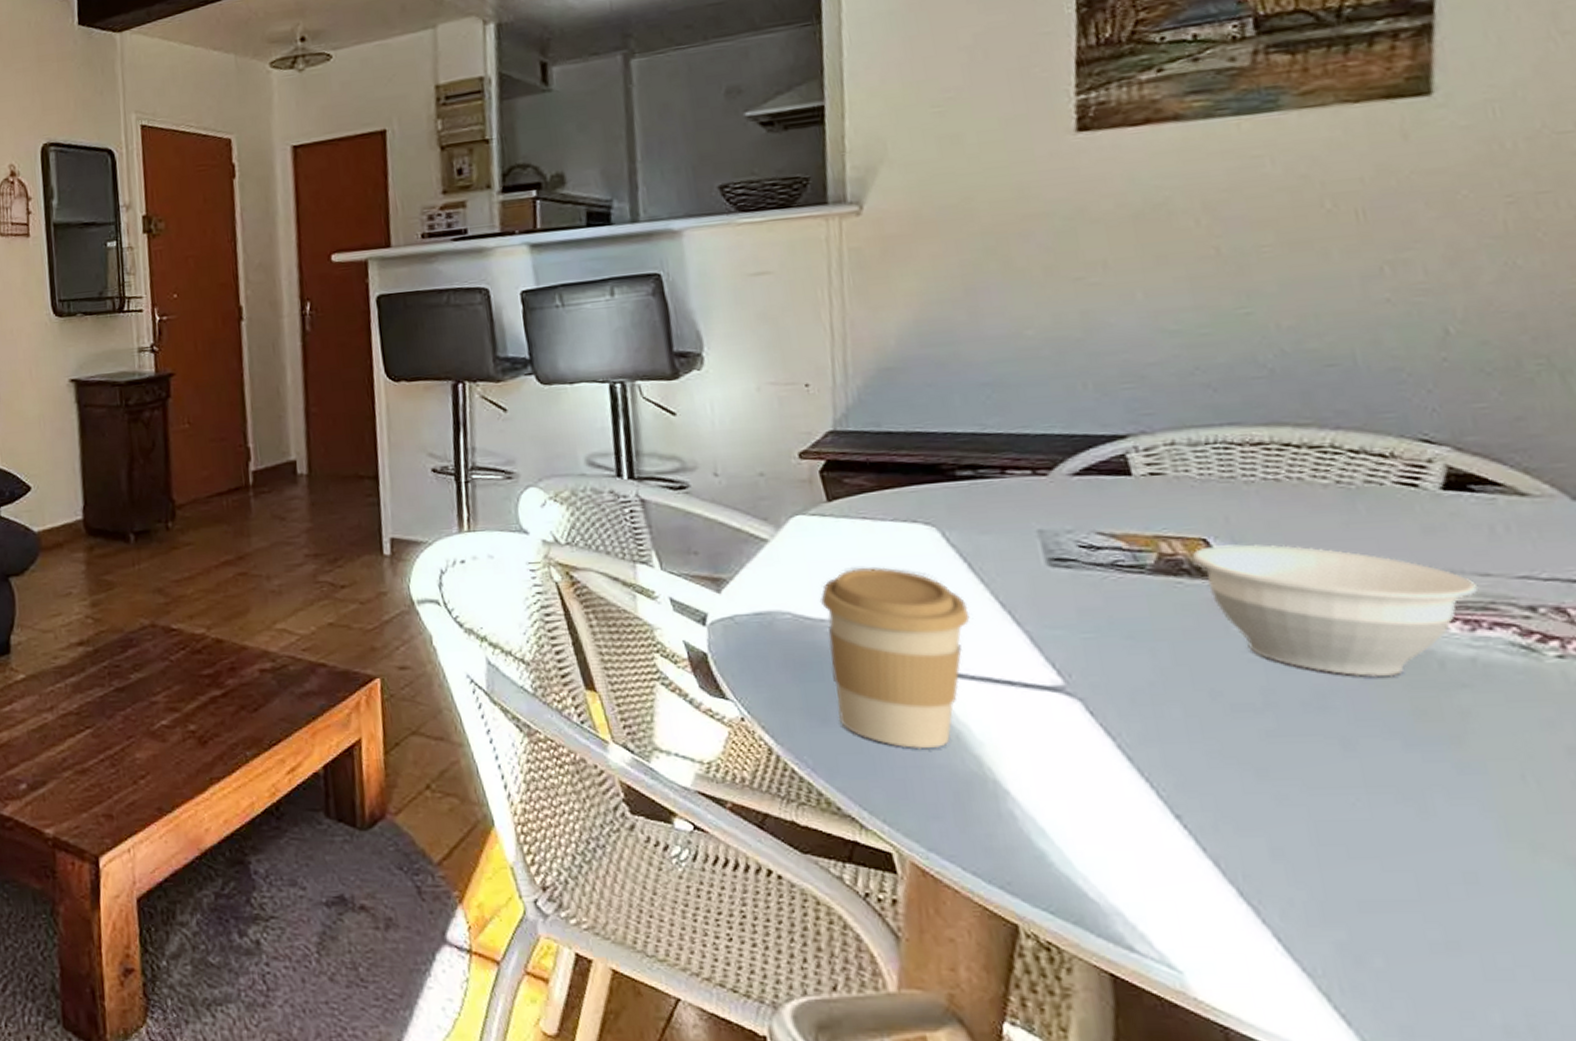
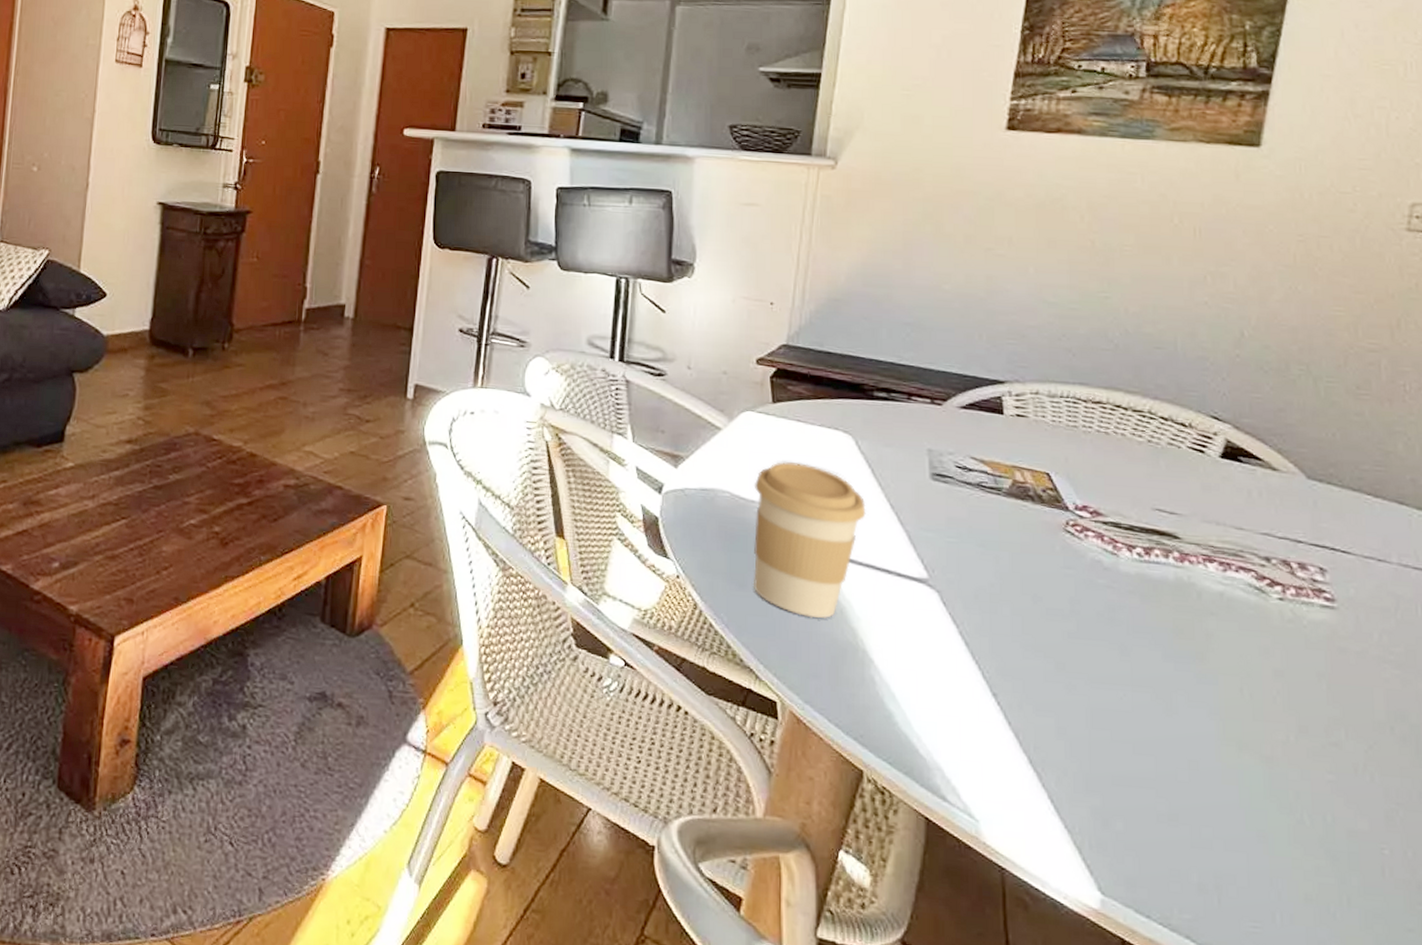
bowl: present [1191,544,1479,678] -> none [1037,479,1234,601]

